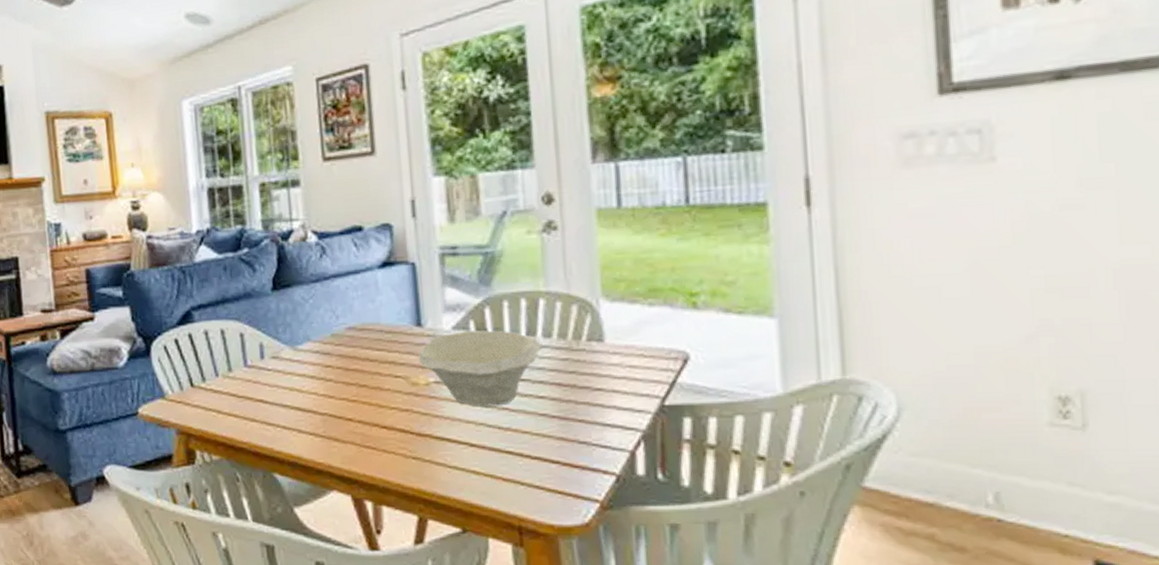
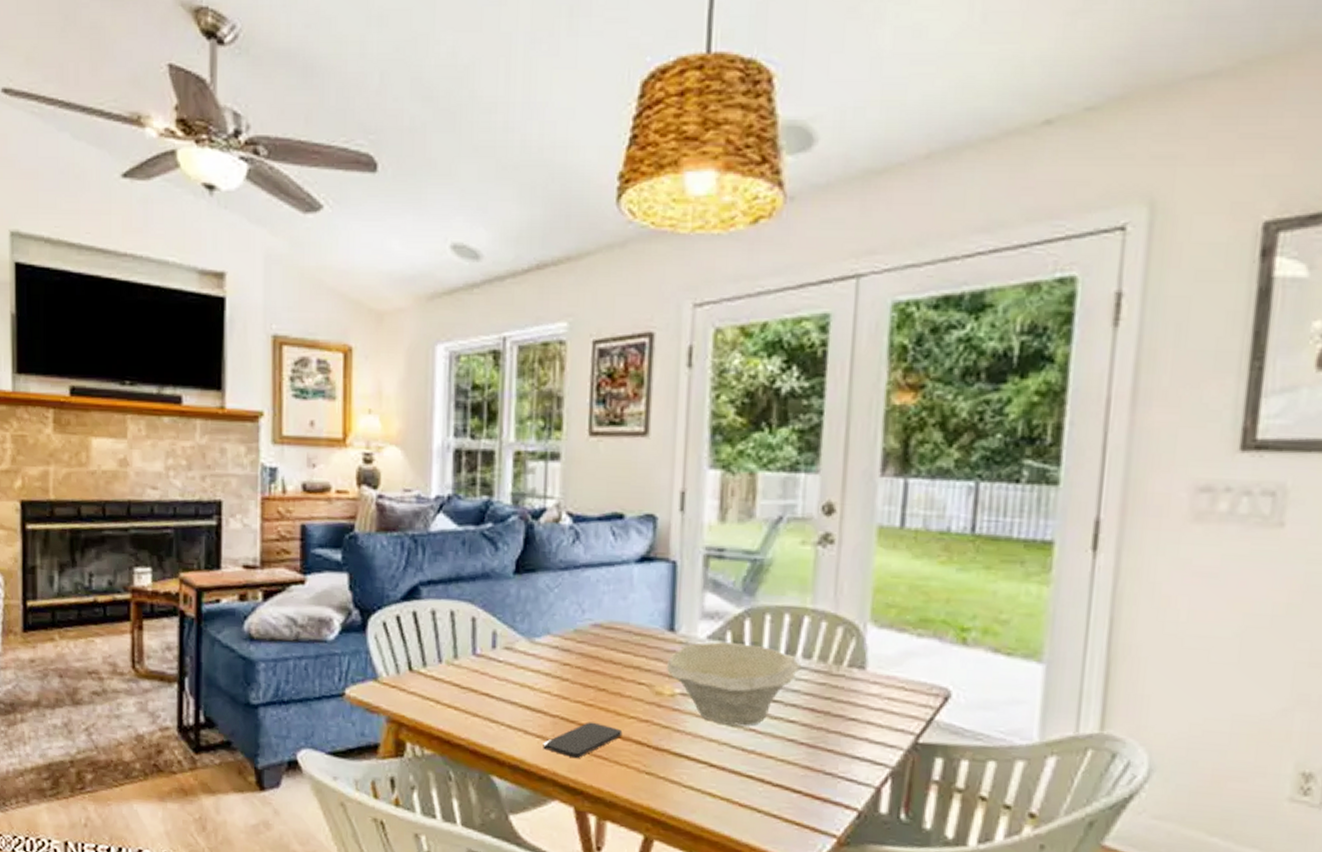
smartphone: none [316,416,387,451] -> present [543,722,623,759]

